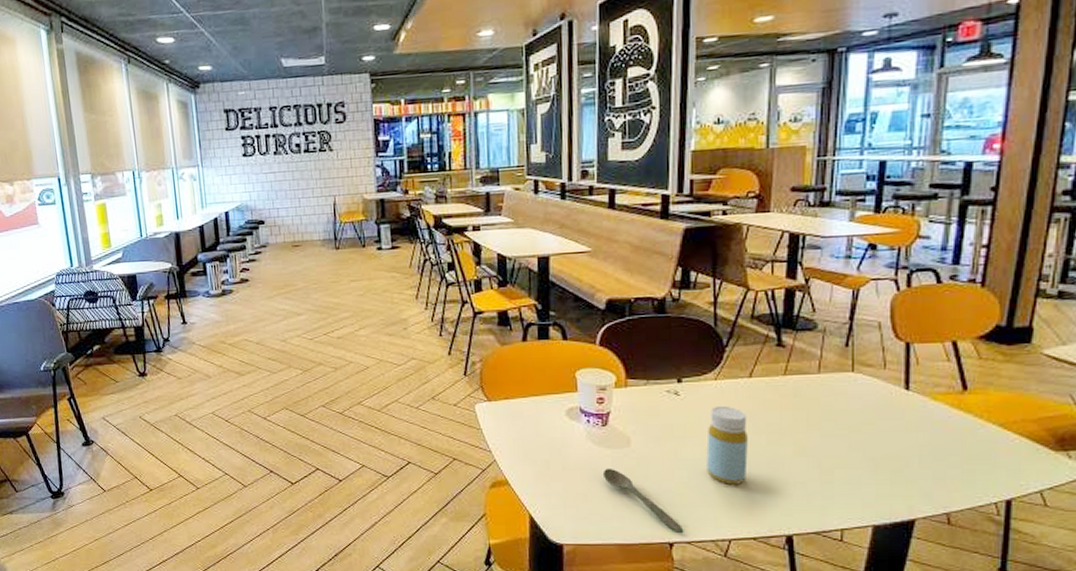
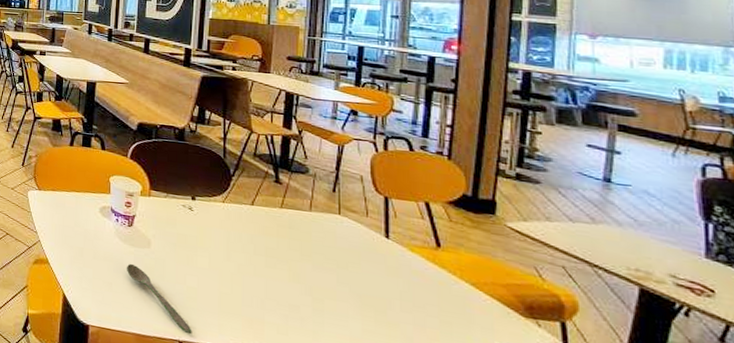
bottle: present [706,405,748,484] -> none [214,225,249,298]

